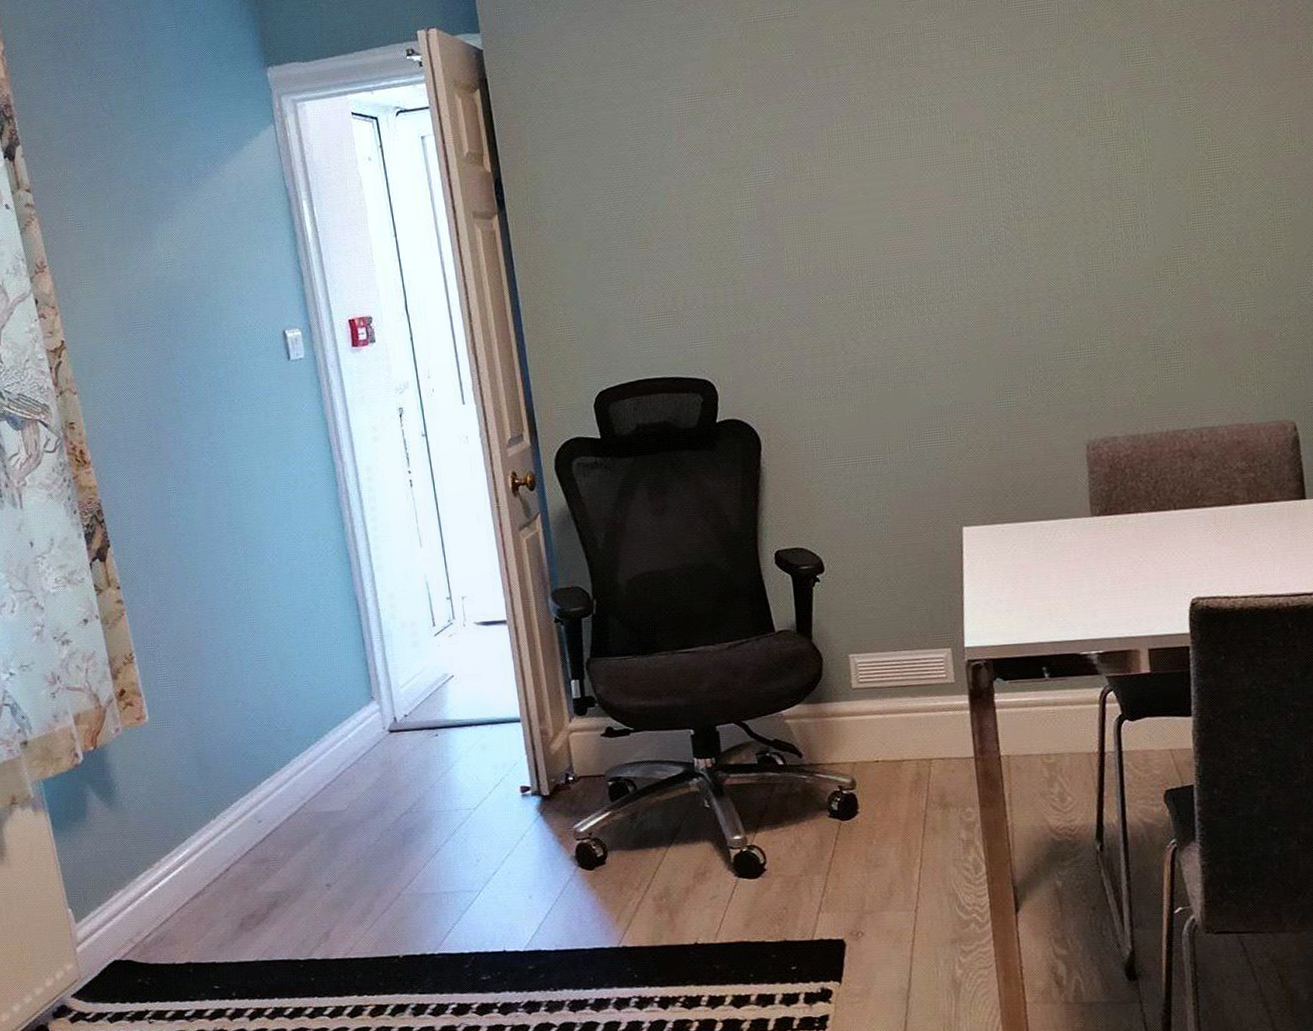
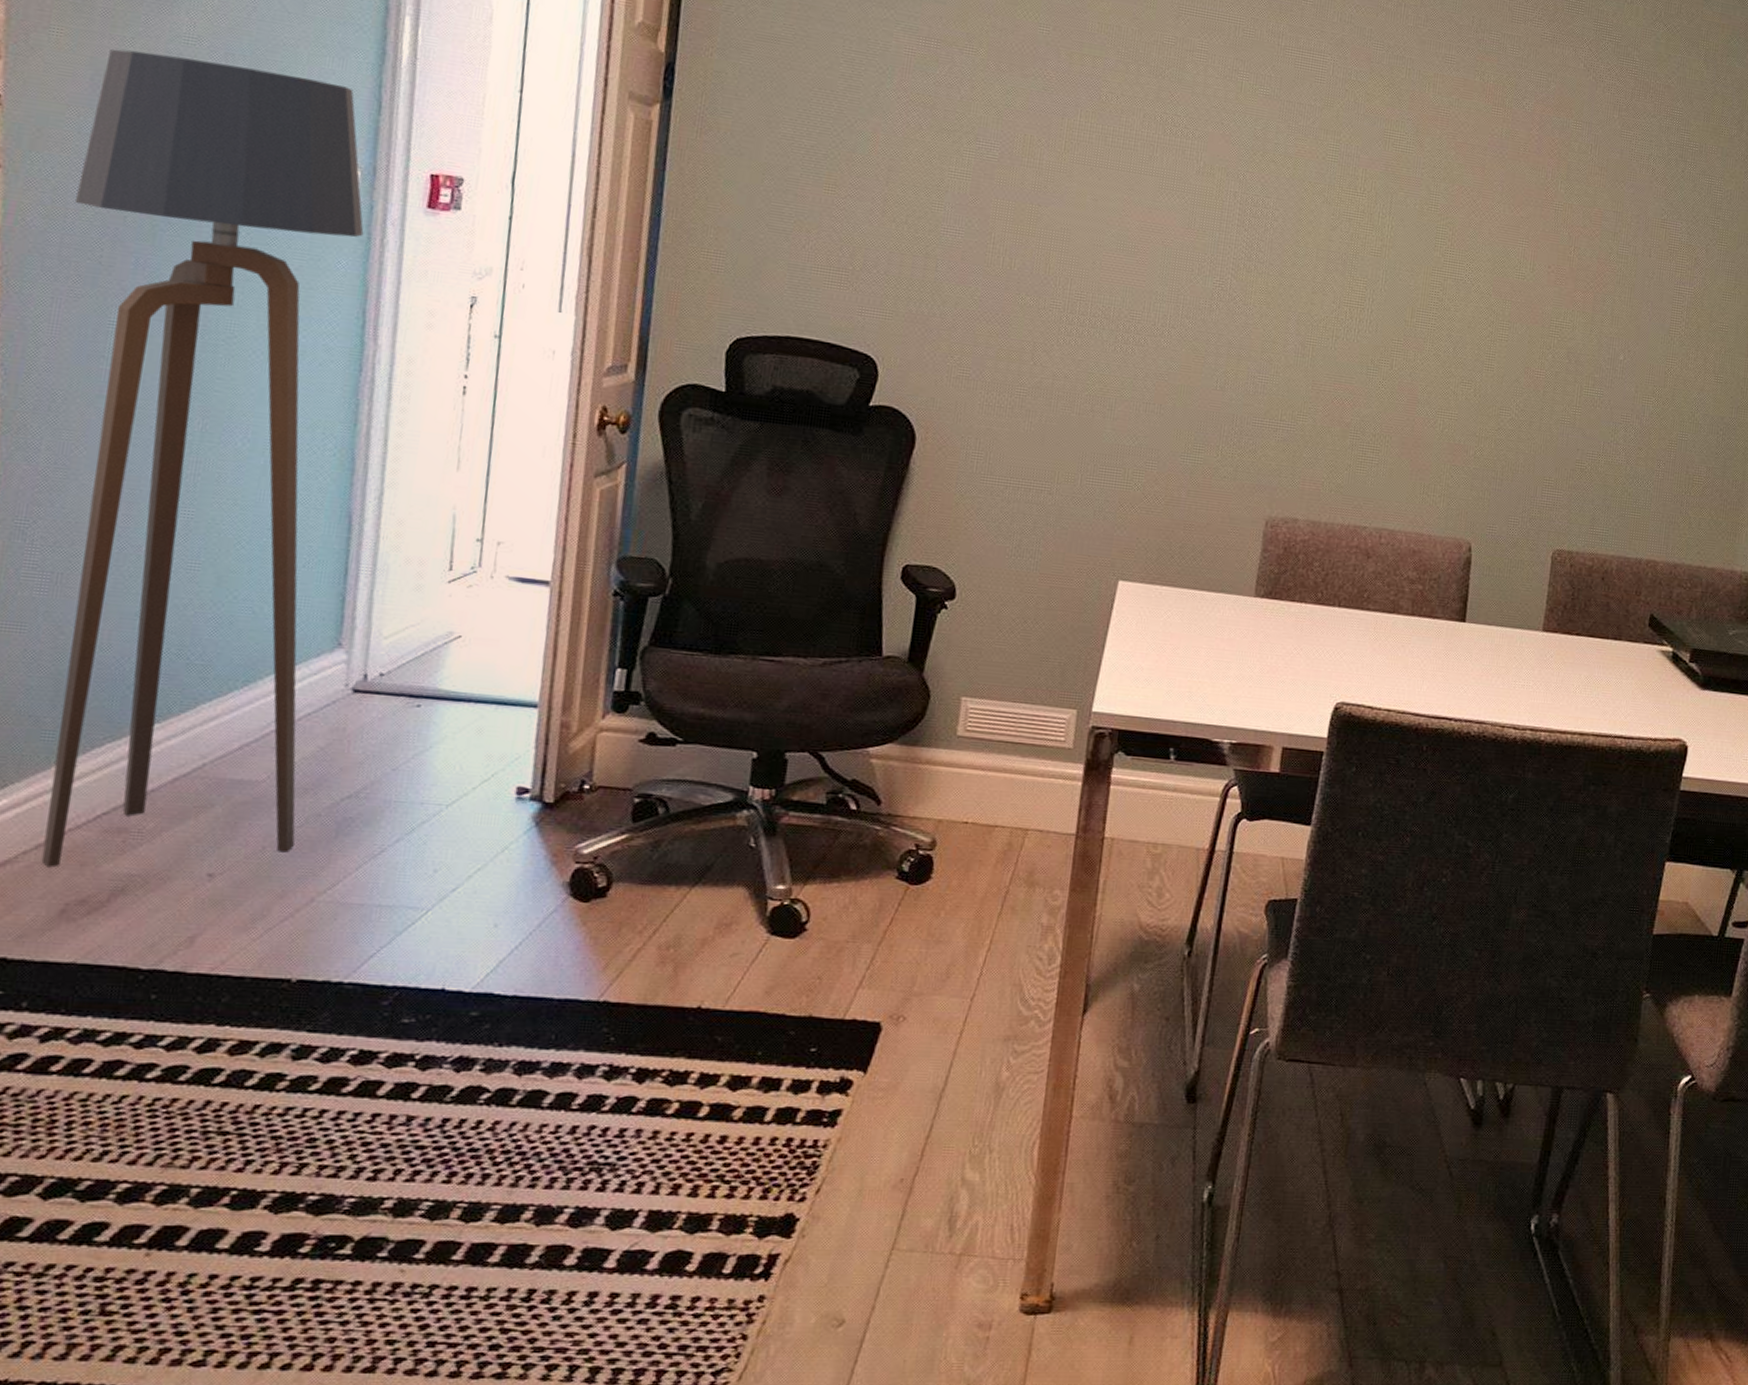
floor lamp: none [121,268,377,894] -> present [41,49,364,868]

